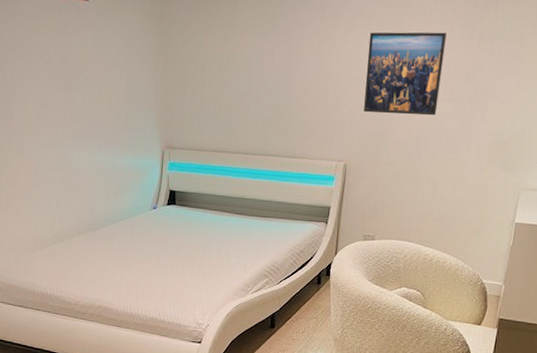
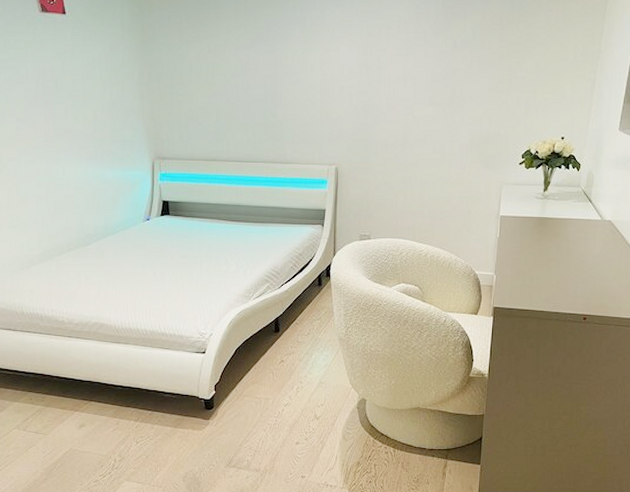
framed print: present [364,32,447,116] -> none [349,40,422,119]

